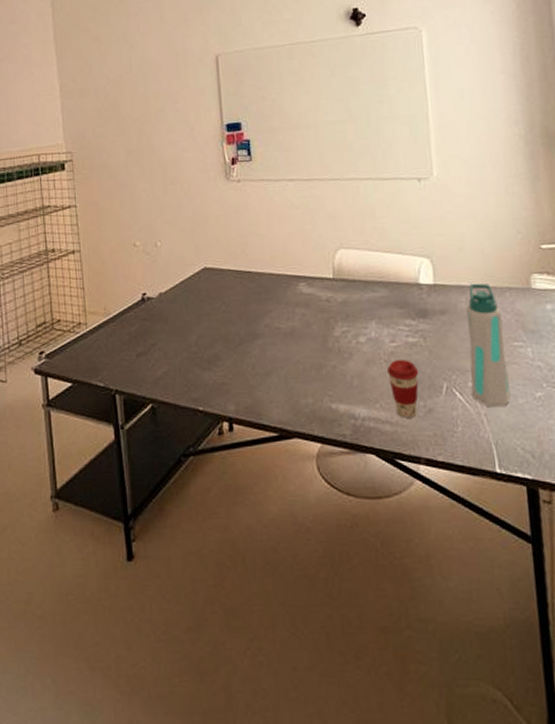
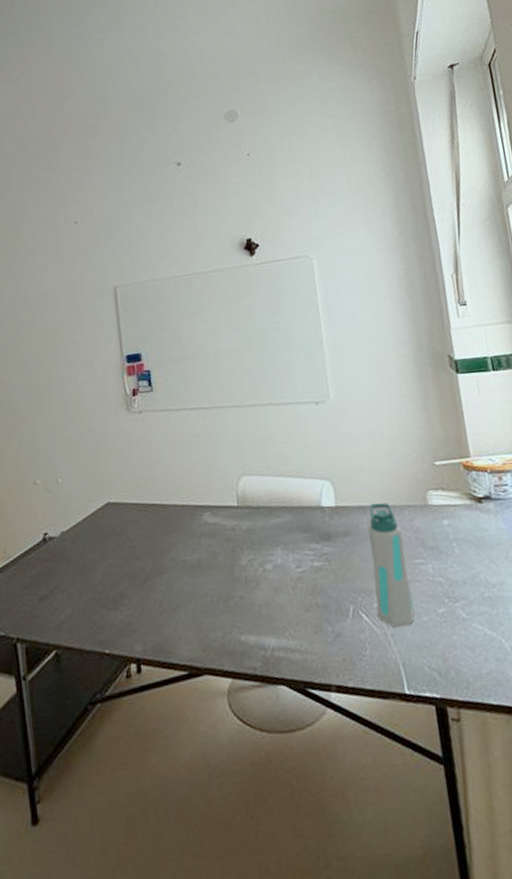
coffee cup: present [387,360,419,418] -> none [294,584,326,645]

